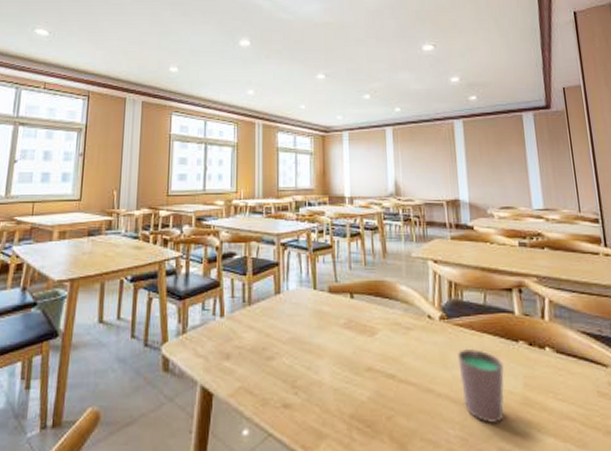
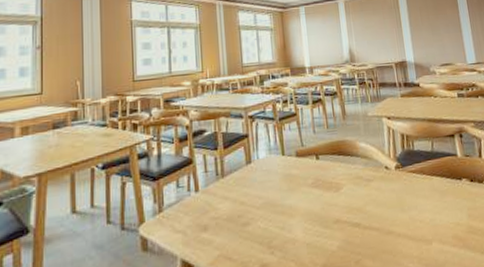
cup: present [458,348,504,425] -> none [412,190,453,254]

